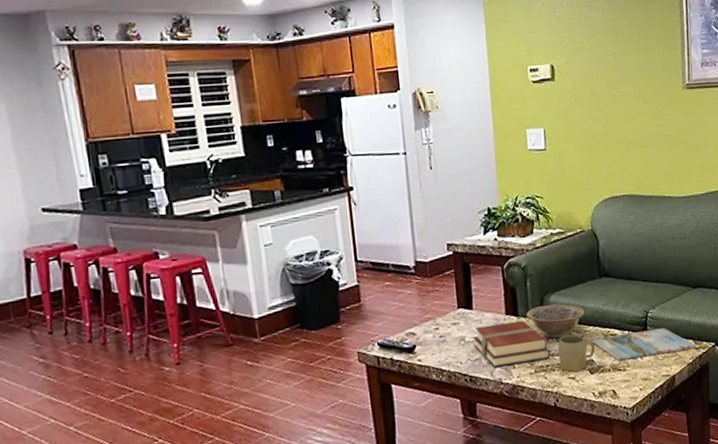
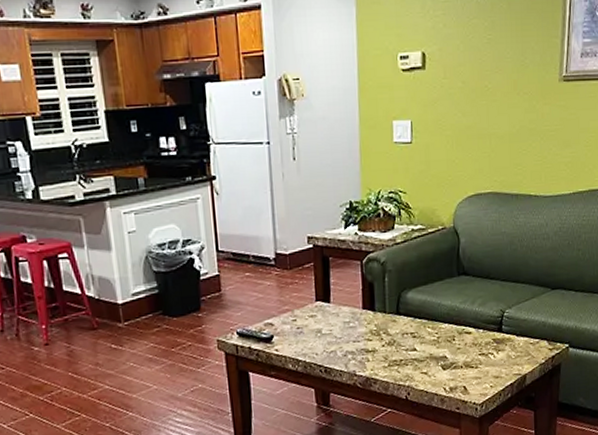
books: present [473,320,551,368] -> none [329,315,404,360]
decorative bowl: present [526,304,585,339] -> none [383,300,442,334]
mug: present [557,334,596,372] -> none [412,331,450,367]
magazine: present [591,328,697,361] -> none [445,328,550,359]

